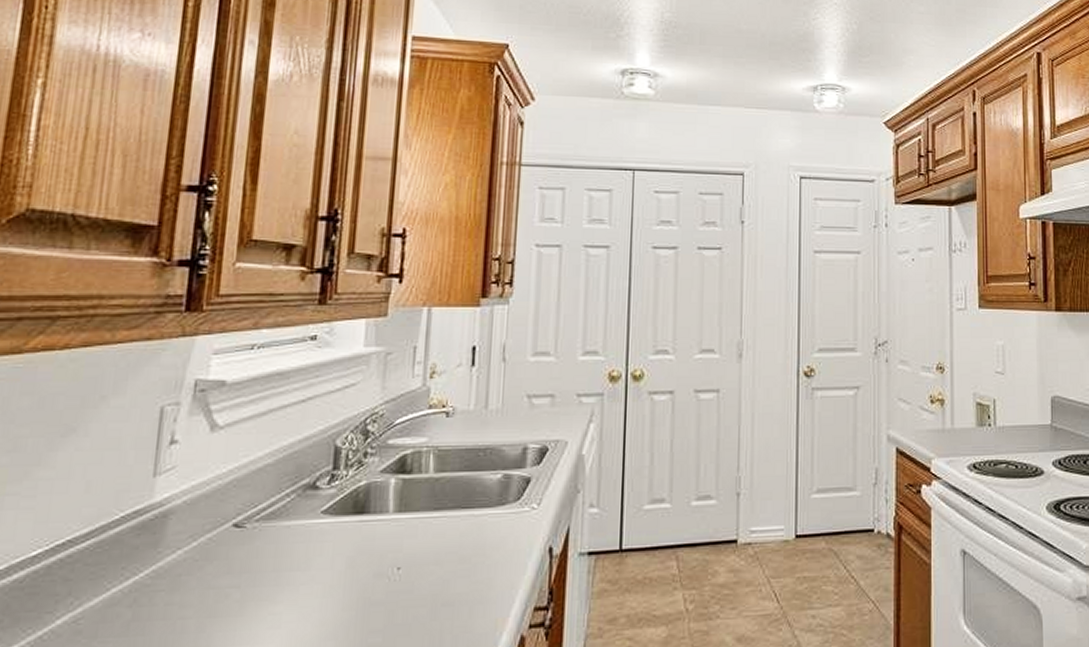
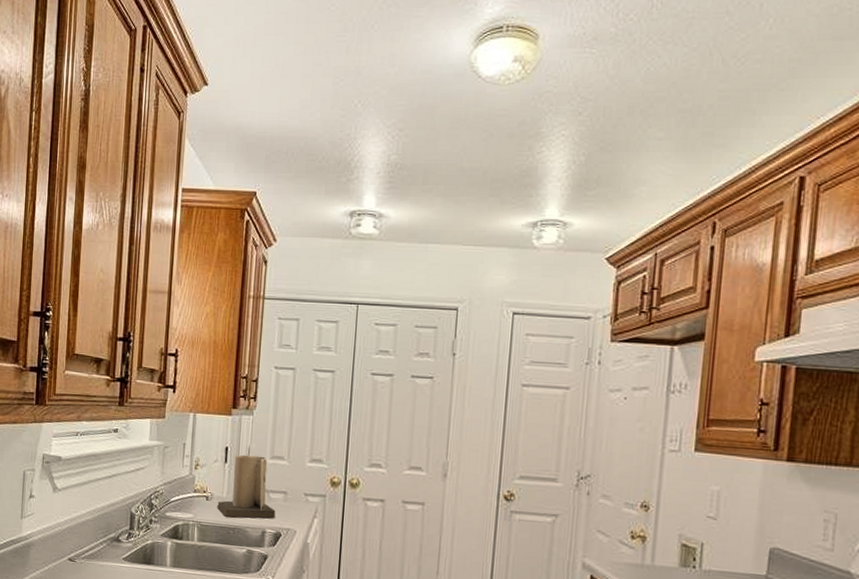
paper towel roll: none [460,354,540,437] -> present [216,454,276,519]

